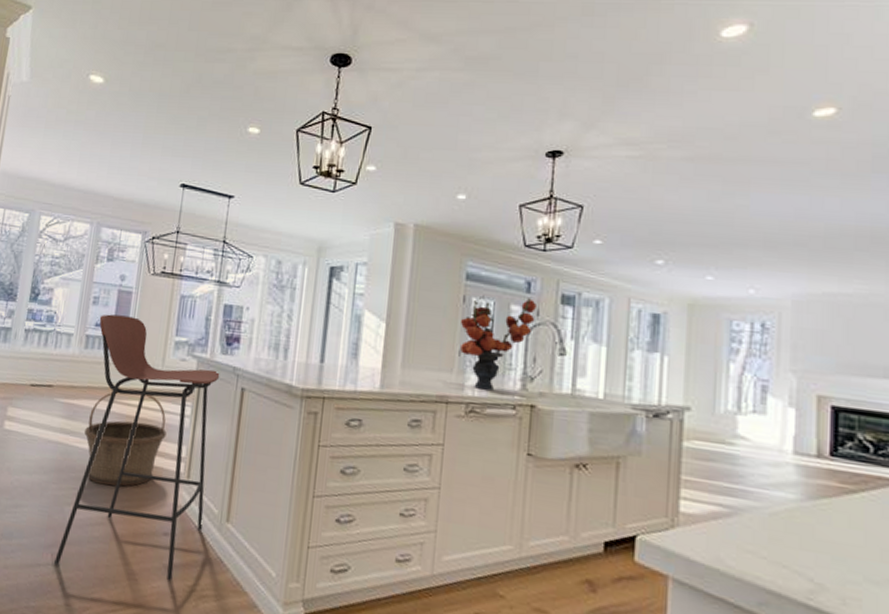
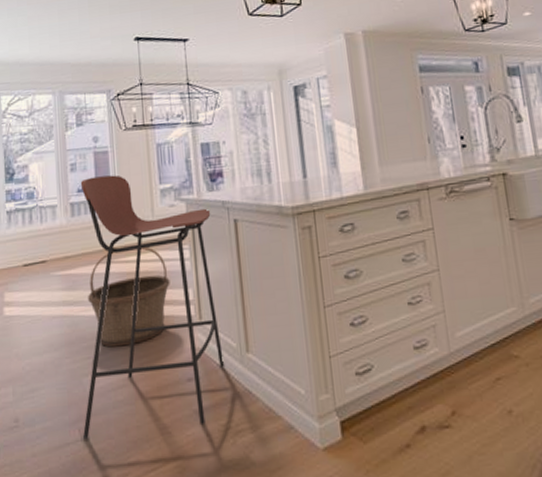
bouquet: present [460,295,536,391] -> none [422,75,489,170]

